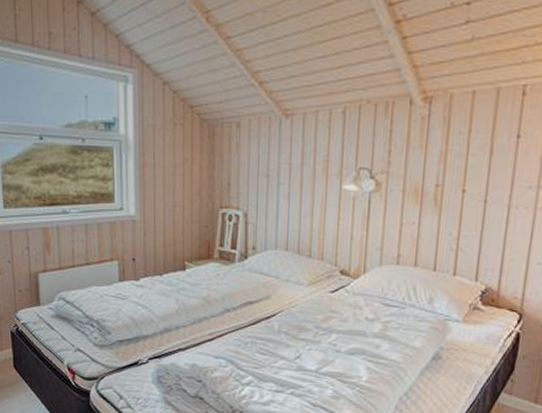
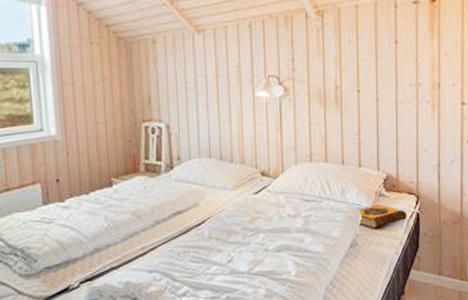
hardback book: none [444,318,505,344] -> present [356,204,407,229]

